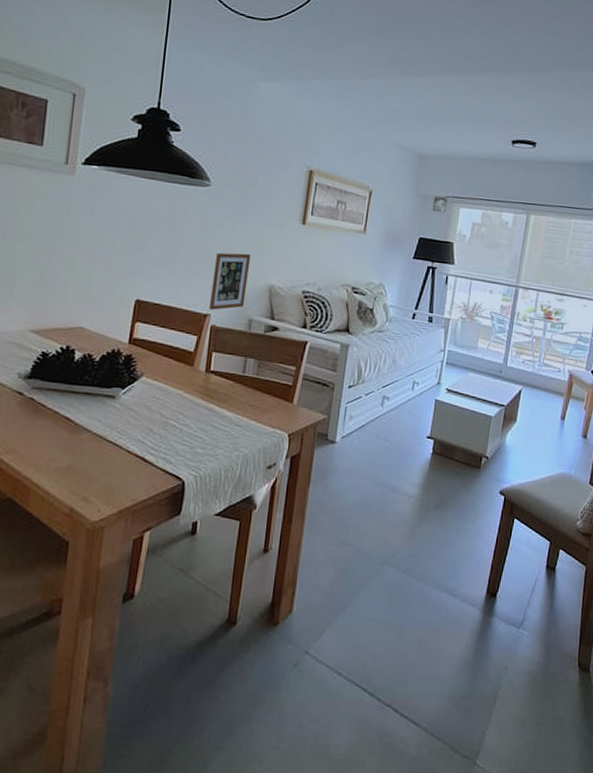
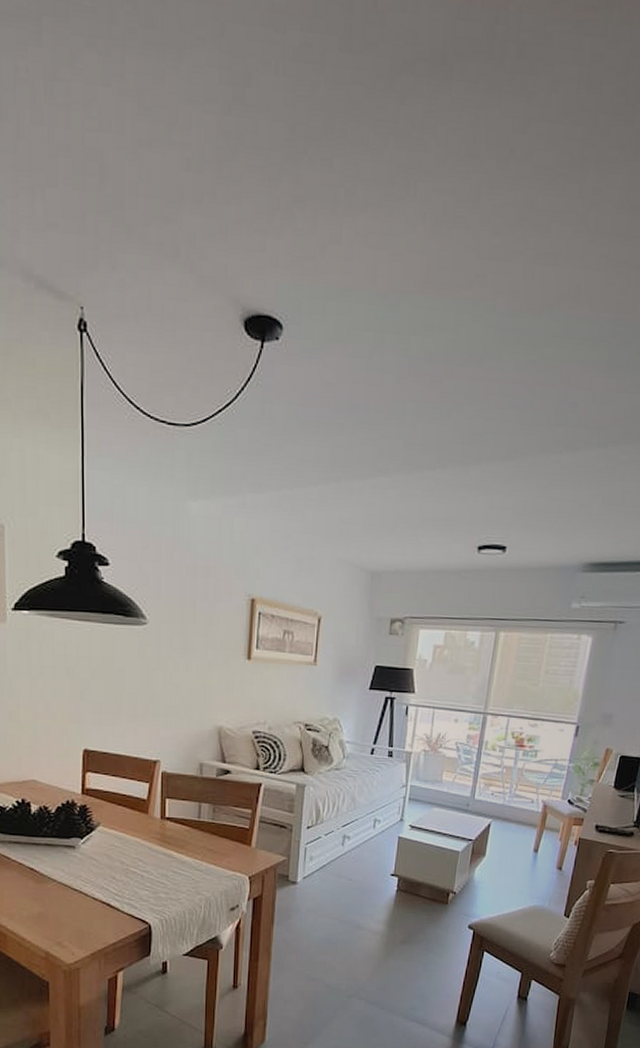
picture frame: present [210,252,251,310] -> none [159,695,196,756]

